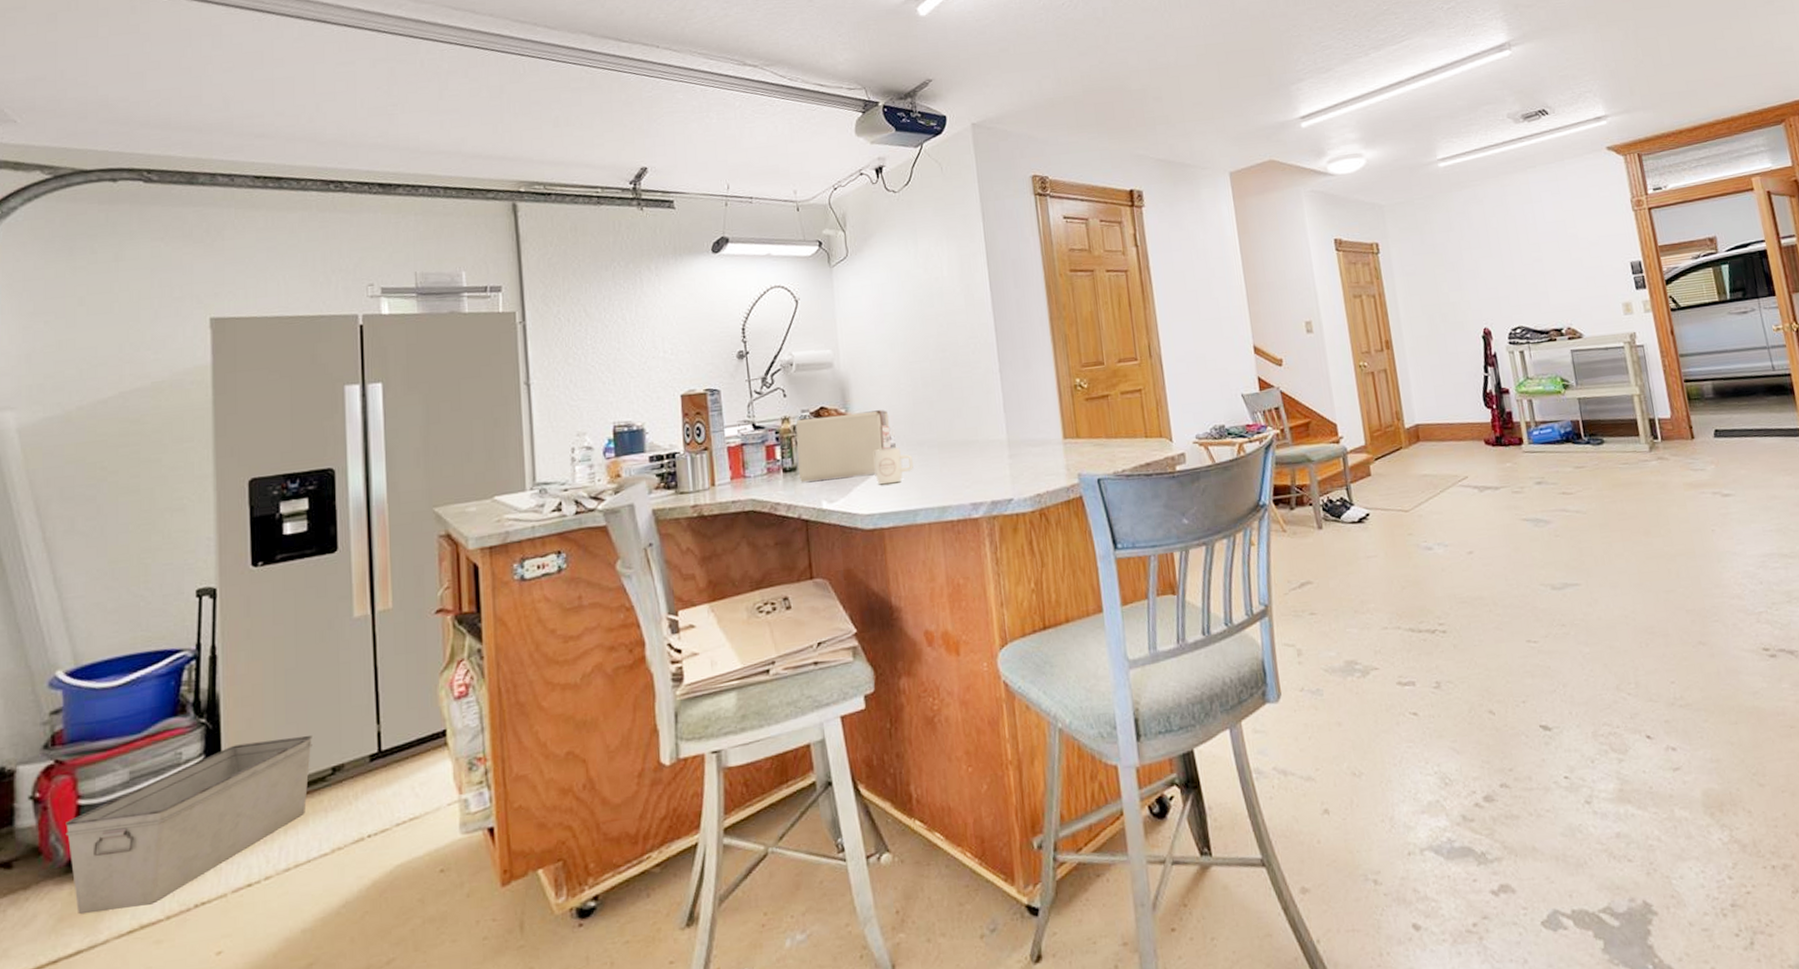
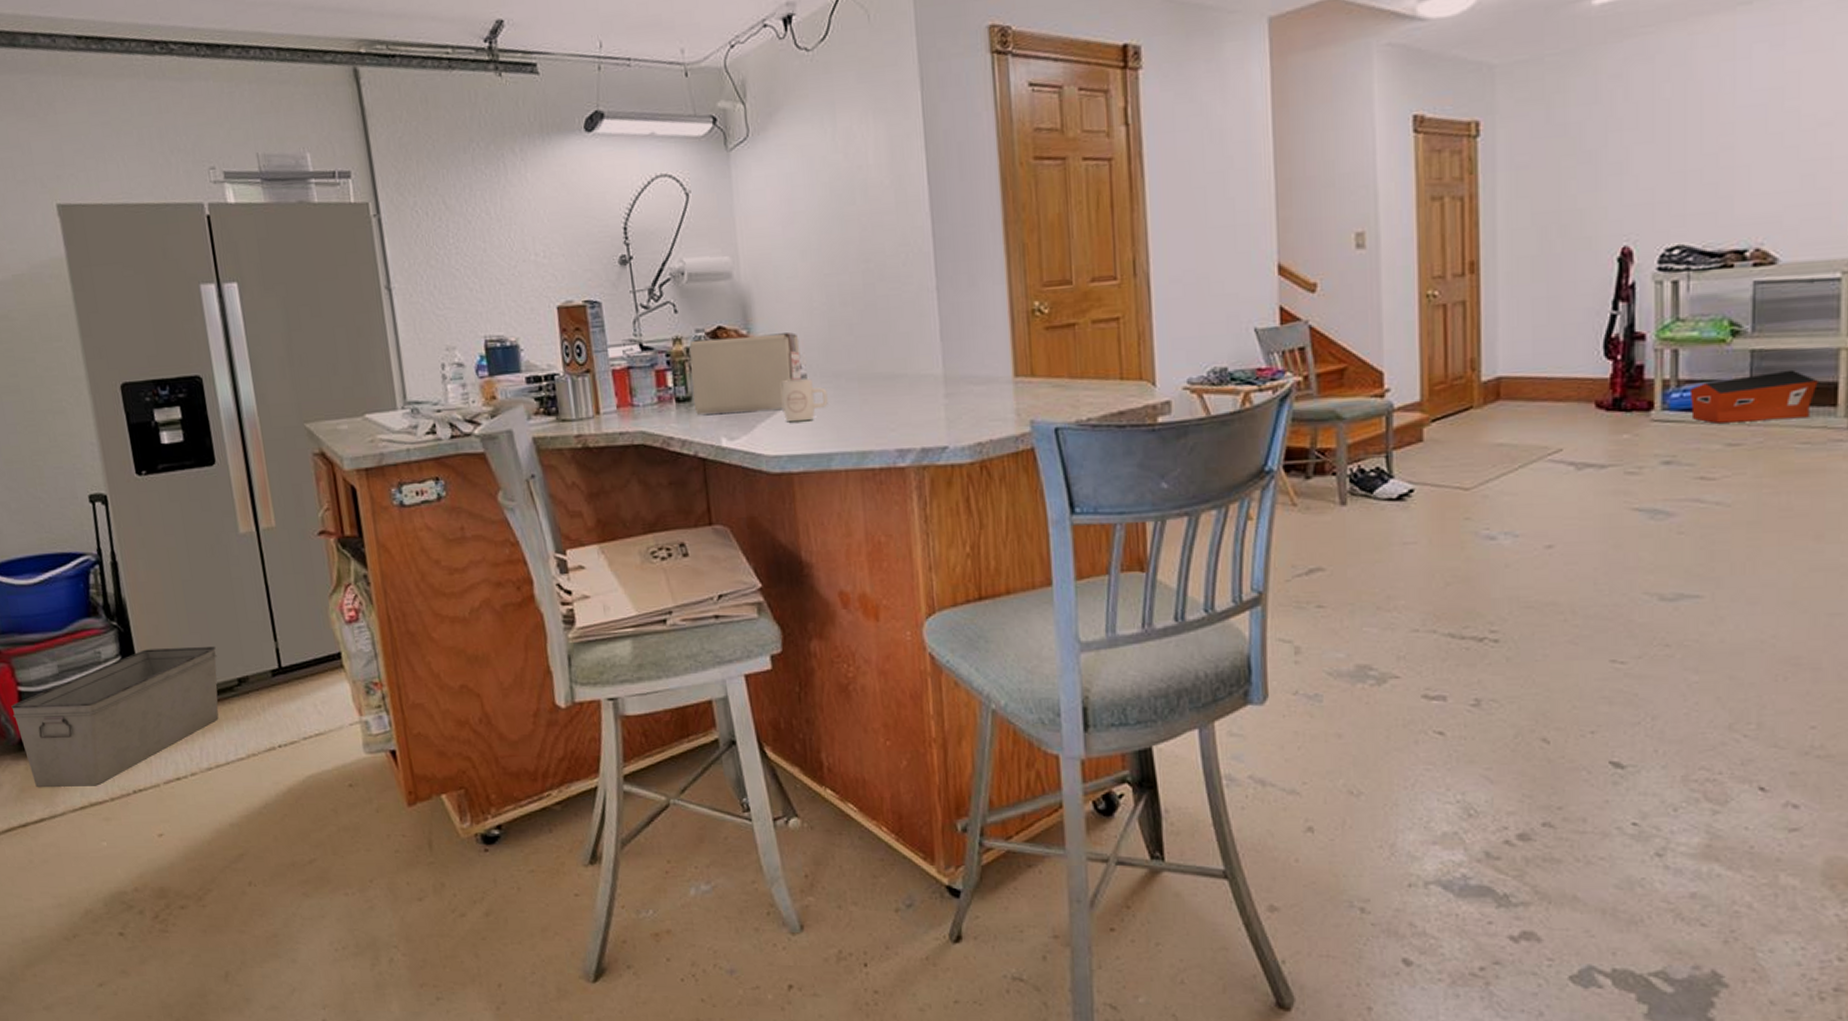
toolbox: none [1544,411,1625,452] -> present [1689,369,1818,424]

